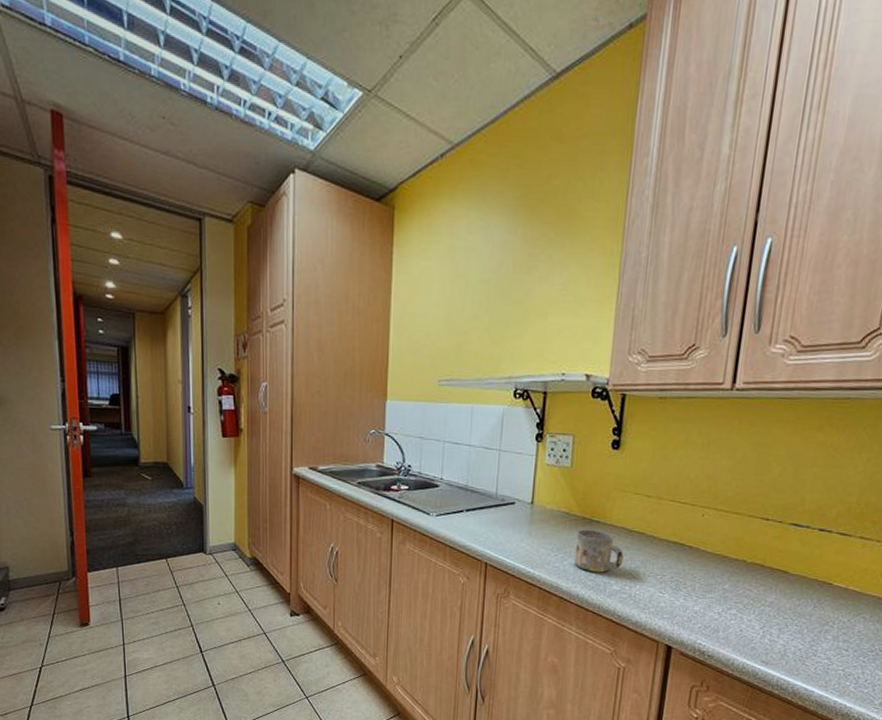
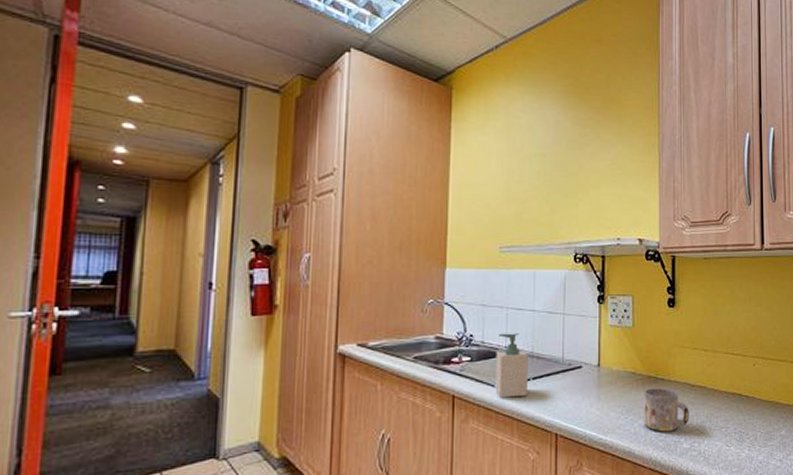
soap bottle: none [430,466,463,527] -> present [495,333,528,398]

